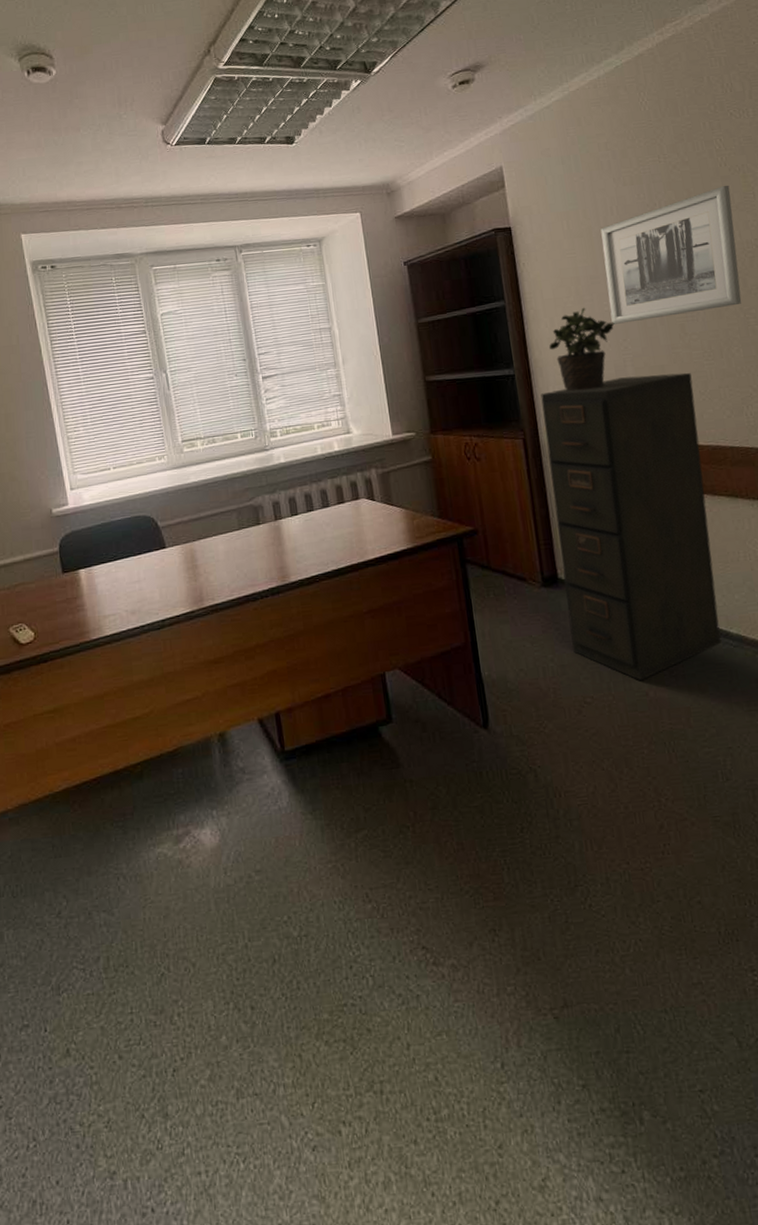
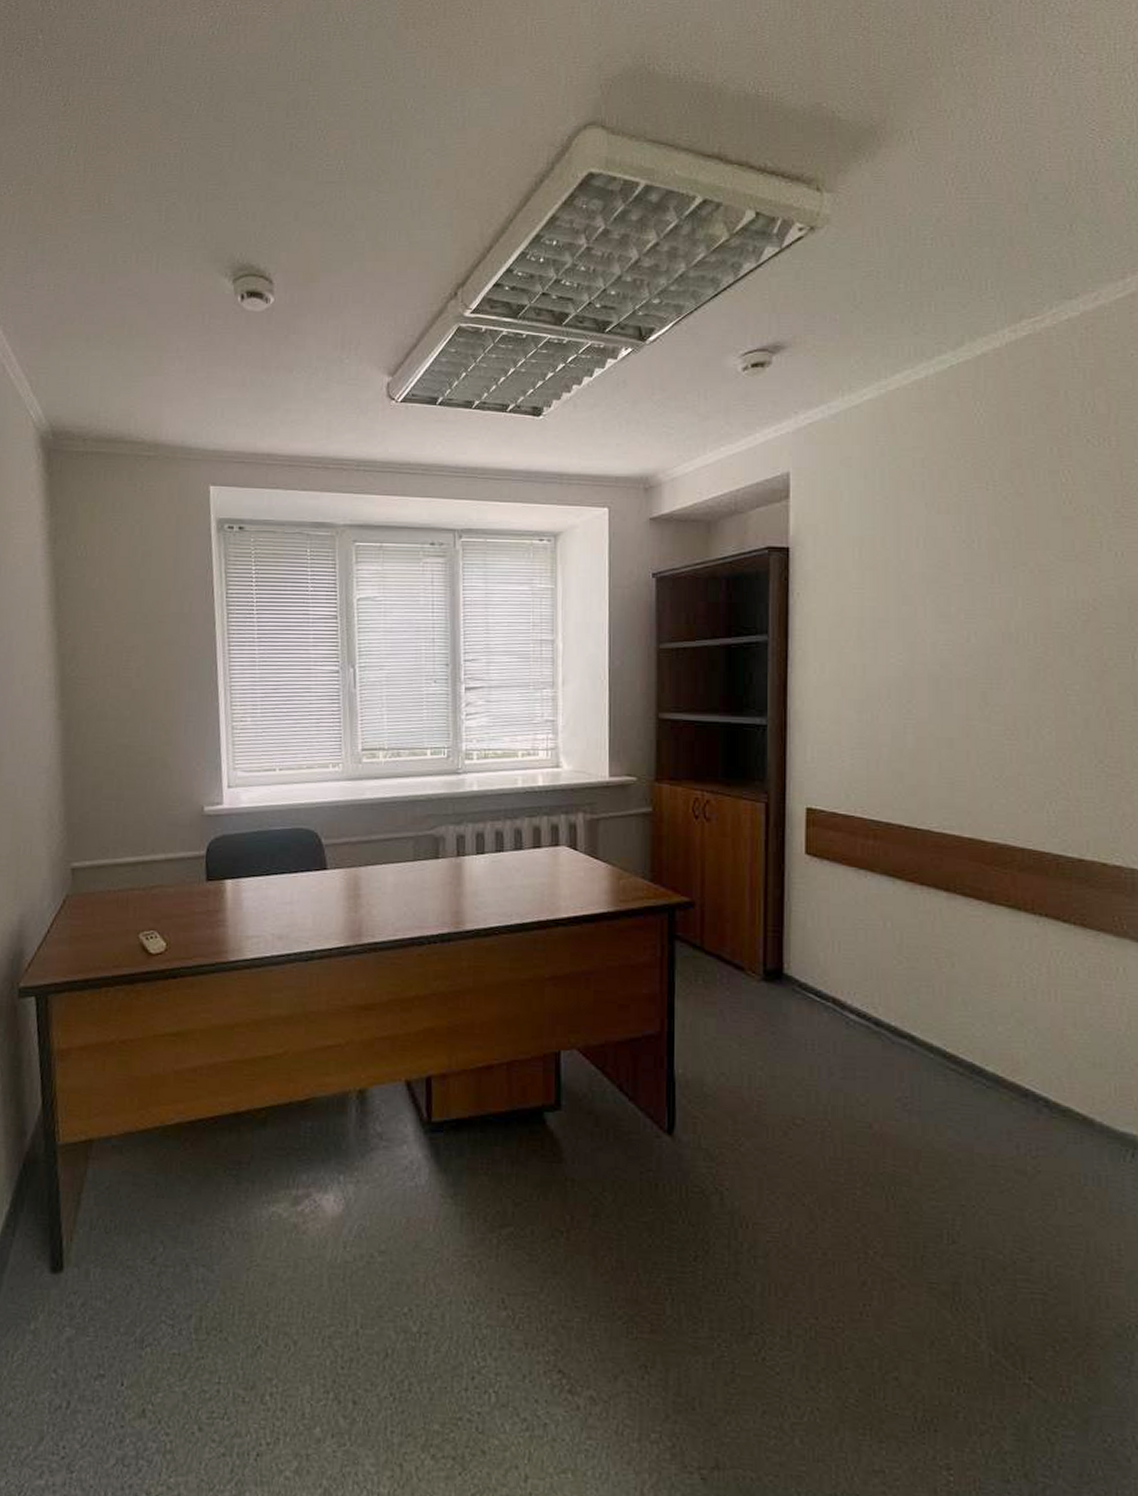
filing cabinet: present [540,372,721,681] -> none [789,746,986,1110]
potted plant: present [548,307,615,392] -> none [813,655,900,756]
wall art: present [600,185,742,324] -> none [896,528,1072,681]

